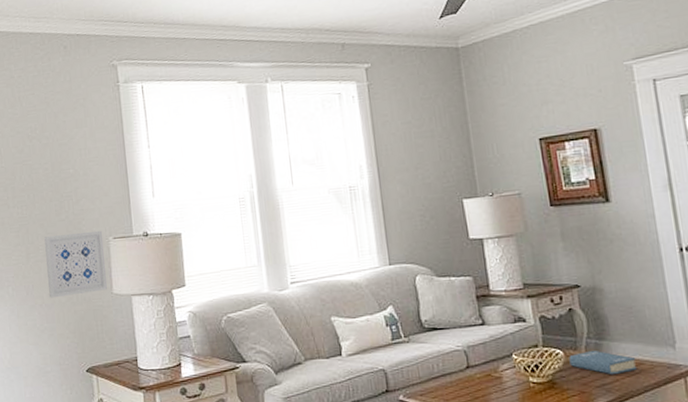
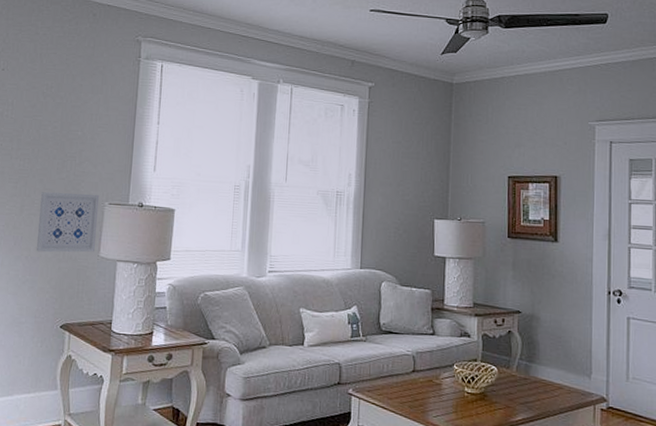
book: present [569,350,638,375] -> none [501,370,557,395]

